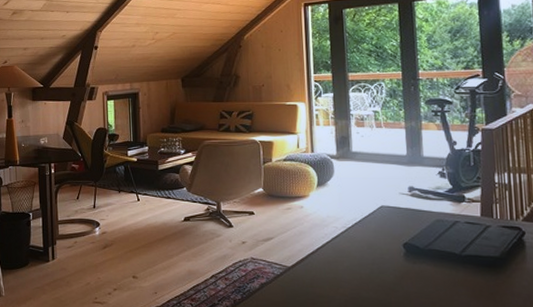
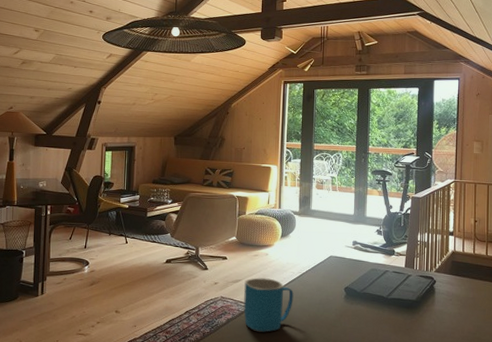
mug: none [277,235,340,299] -> present [244,278,294,332]

